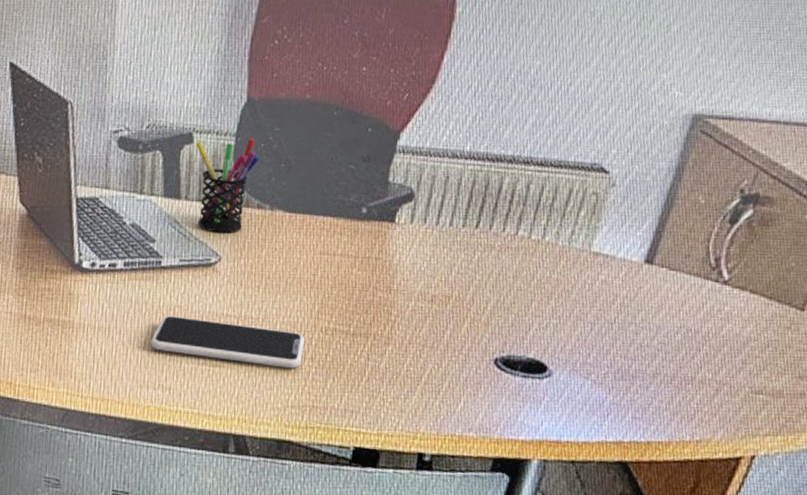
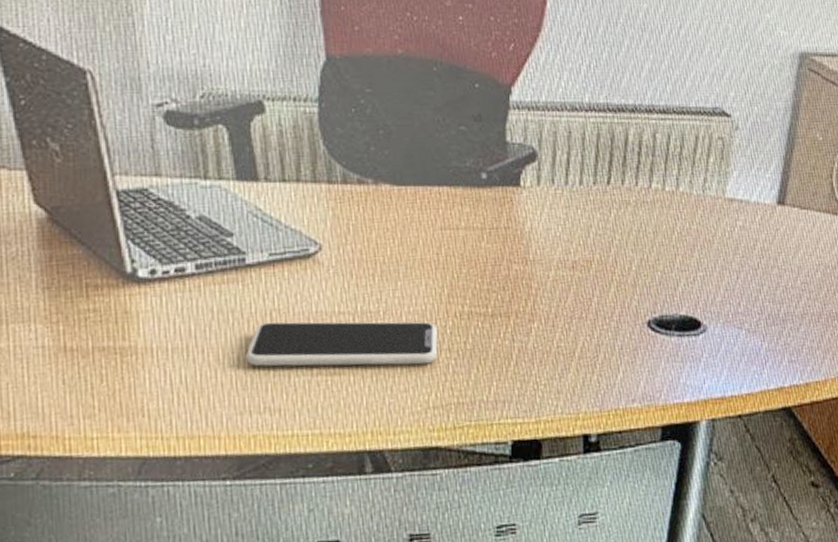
pen holder: present [196,138,259,233] -> none [269,102,352,217]

